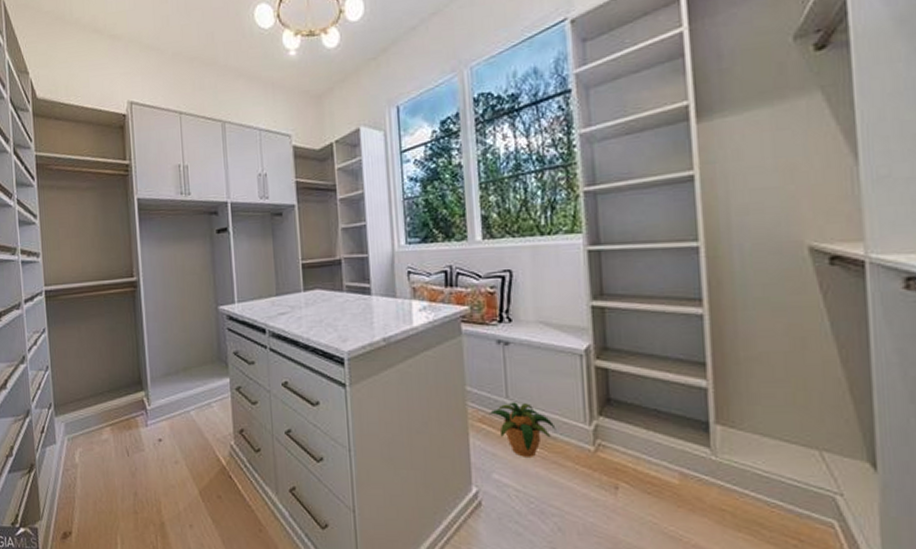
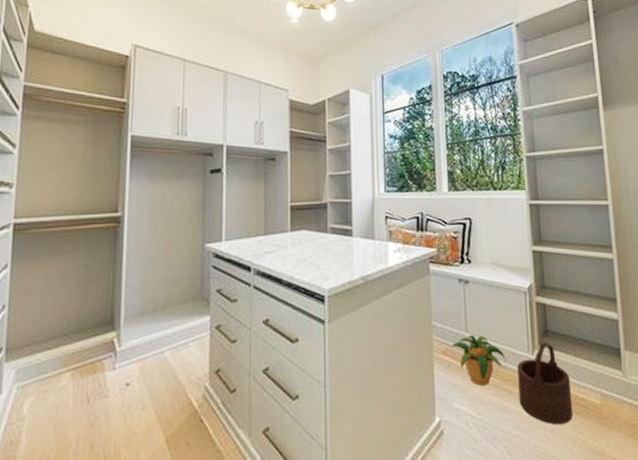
wooden bucket: none [570,412,642,503] -> present [517,342,573,424]

